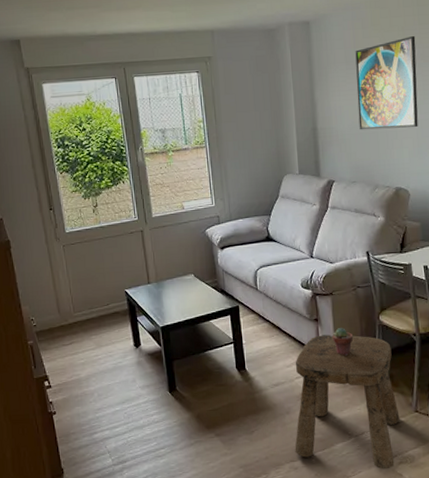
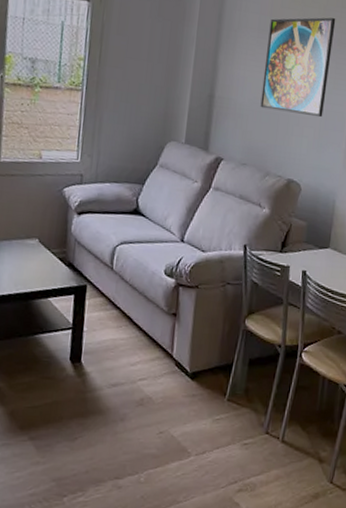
stool: present [294,334,400,470] -> none [122,333,253,497]
potted succulent: present [332,328,353,356] -> none [189,327,212,361]

